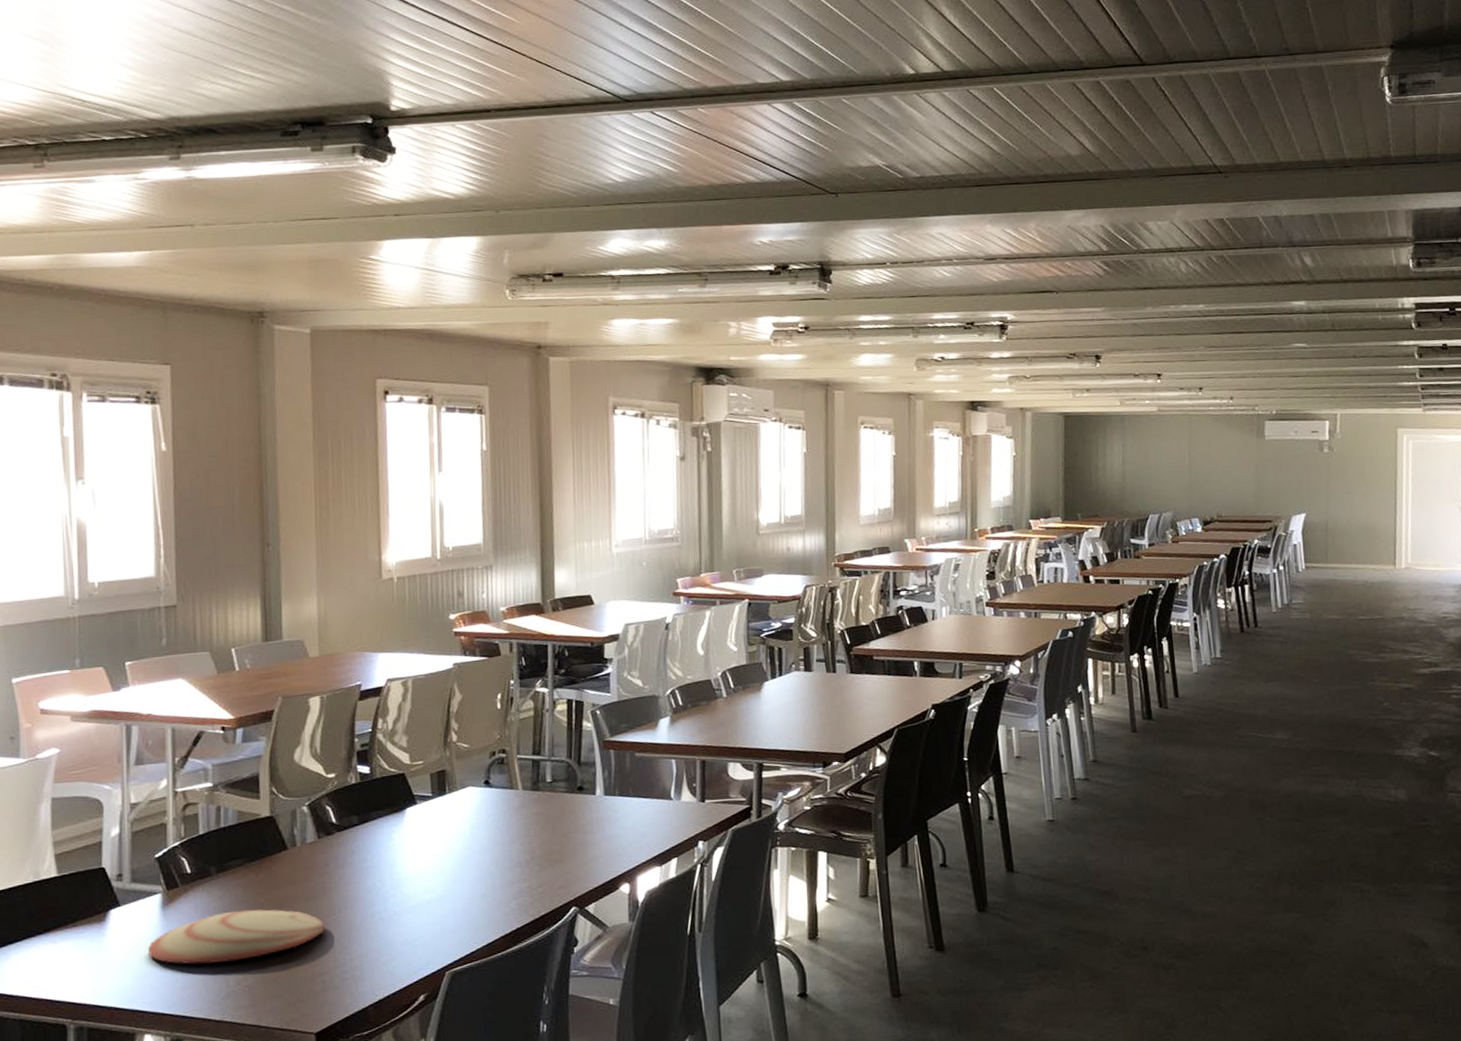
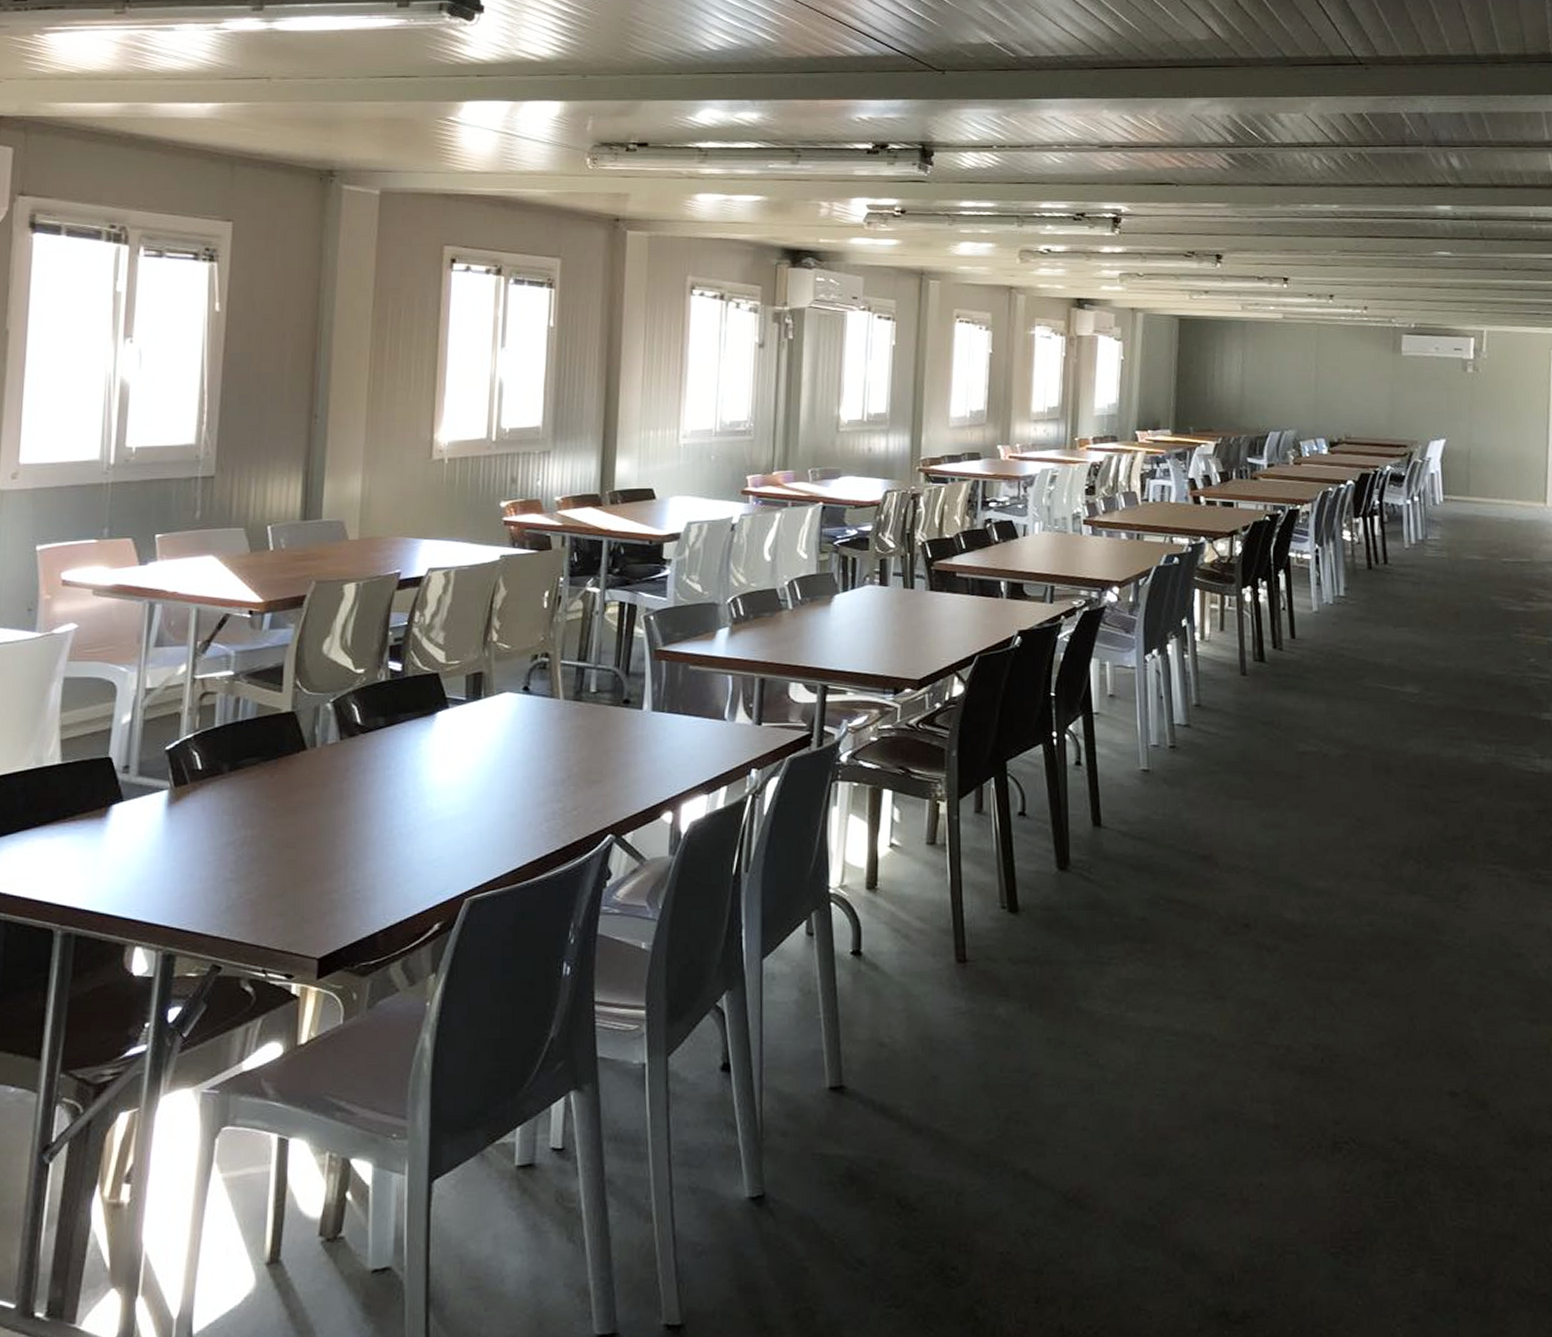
plate: present [147,909,325,965] -> none [147,814,339,873]

